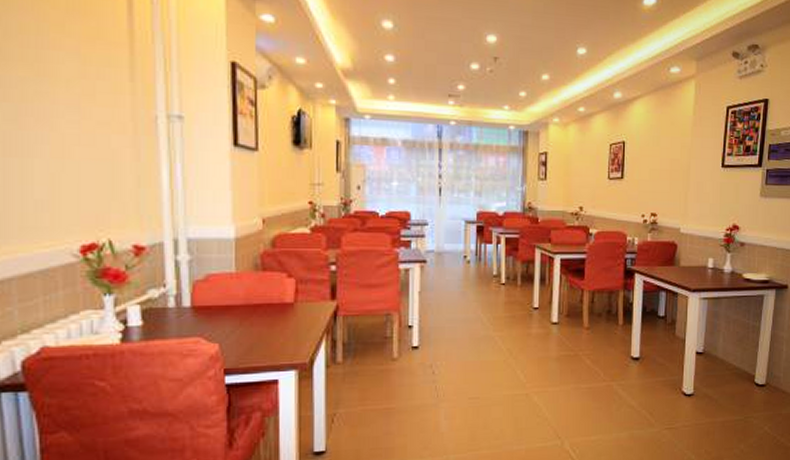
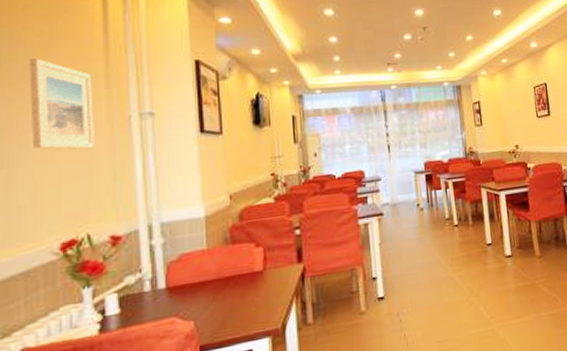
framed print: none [44,35,117,148] -> present [29,58,94,150]

